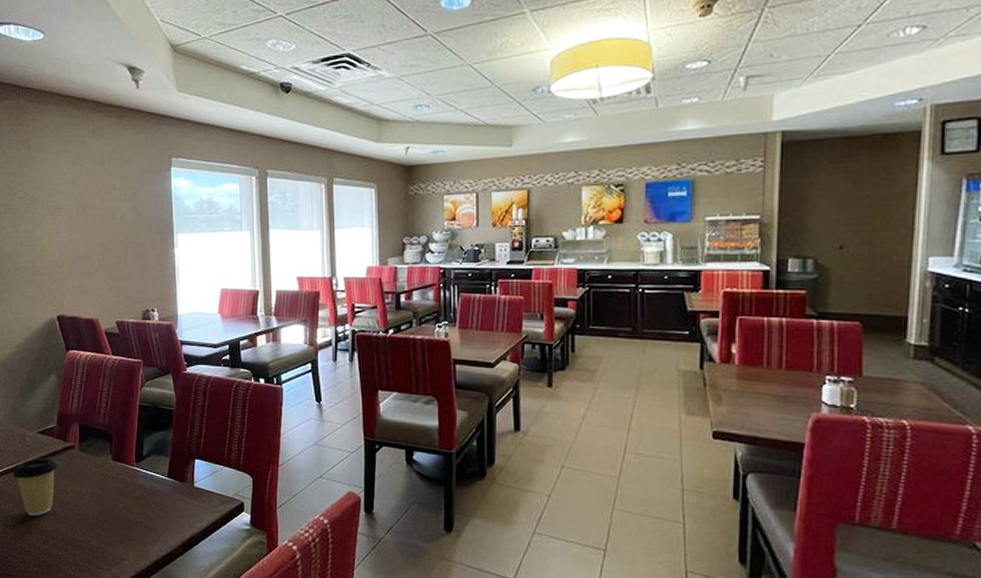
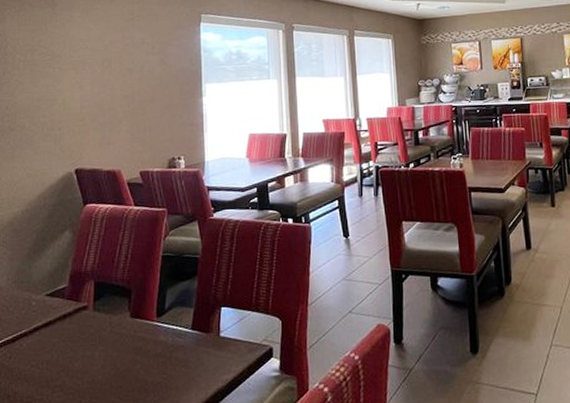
coffee cup: present [13,458,58,516] -> none [13,323,67,391]

